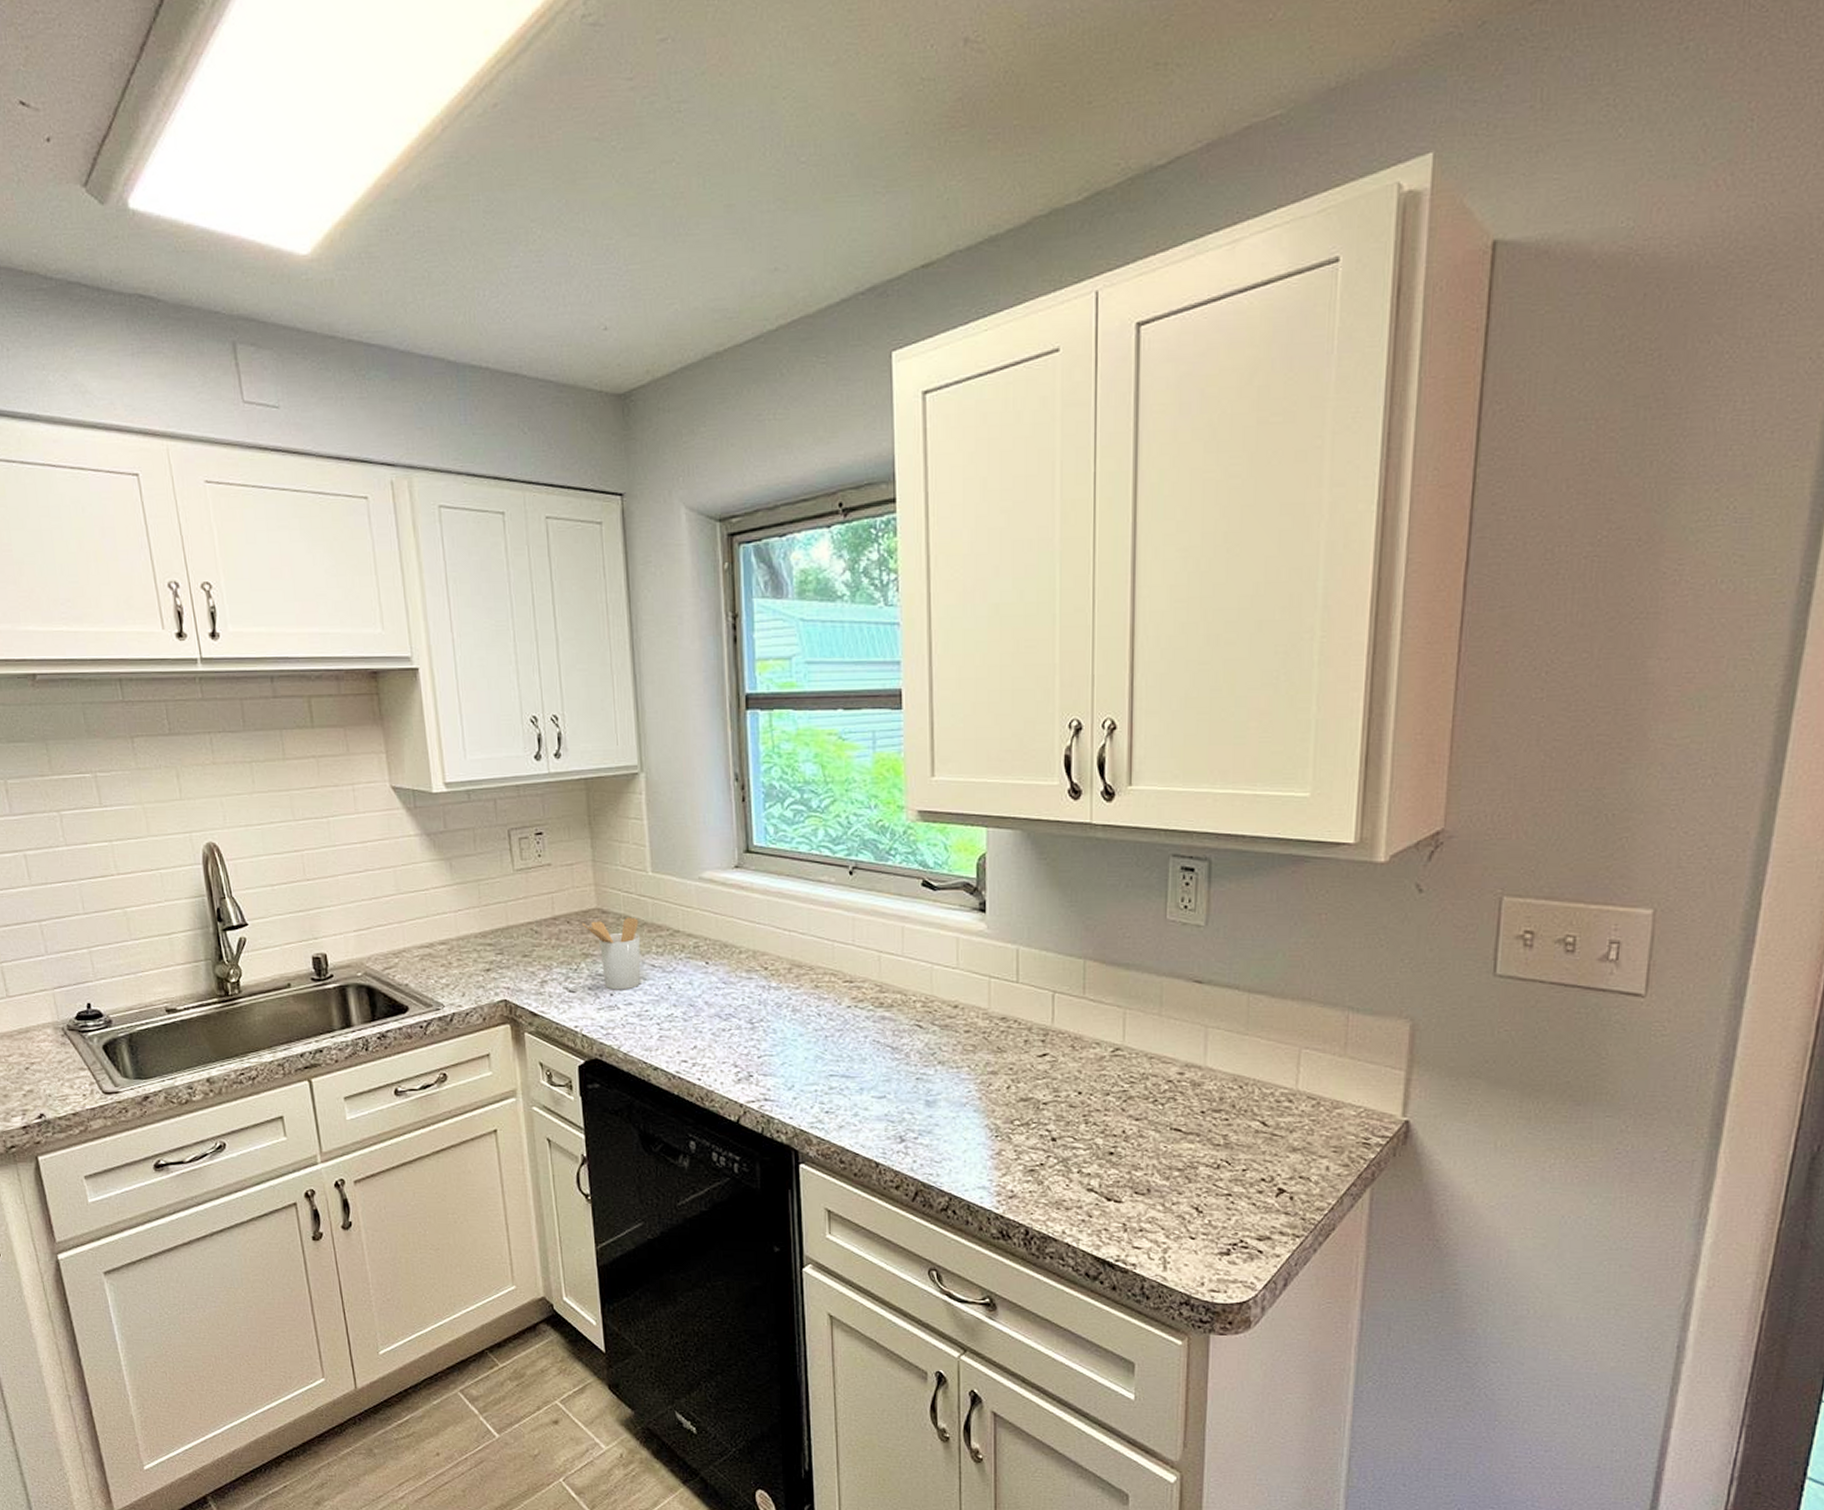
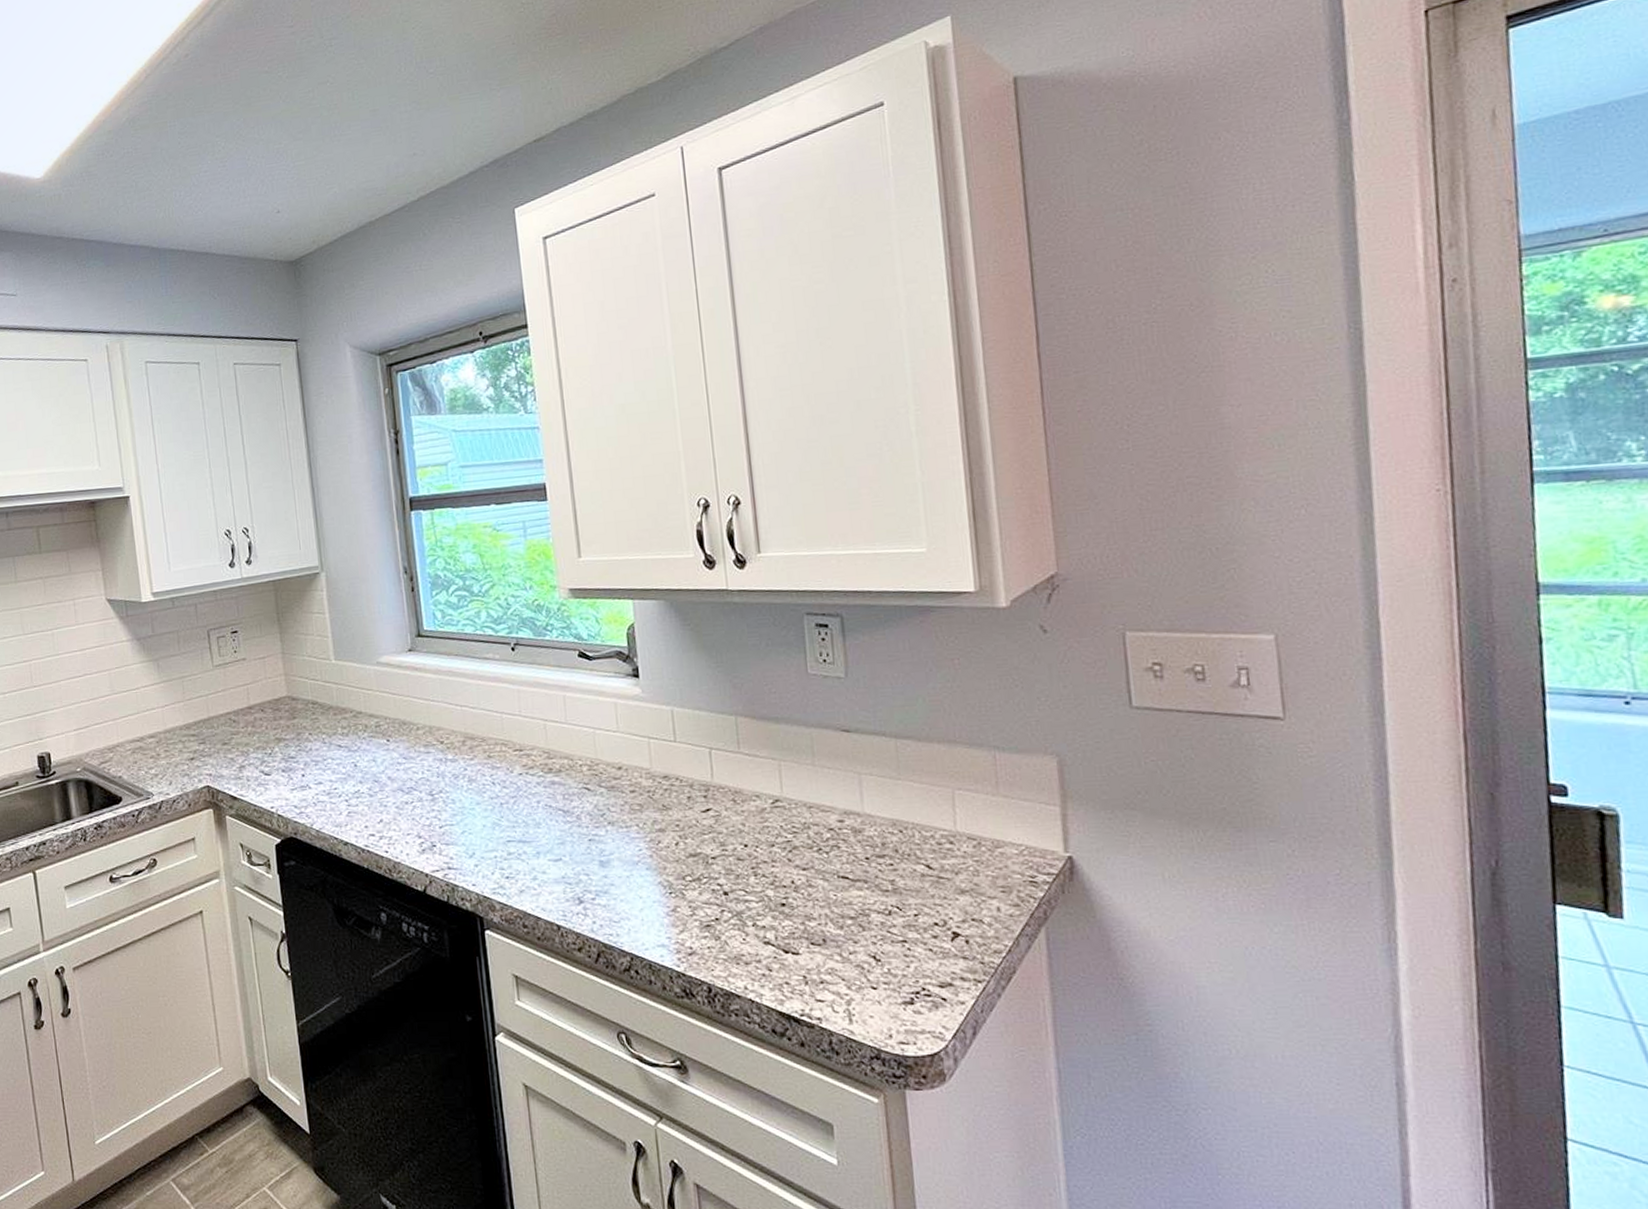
utensil holder: present [582,917,641,990] -> none [275,702,329,771]

